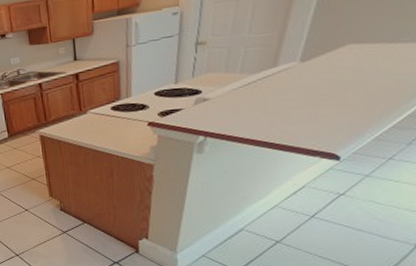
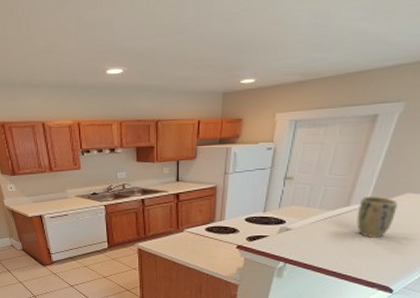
plant pot: none [287,52,337,100] -> present [357,197,397,238]

